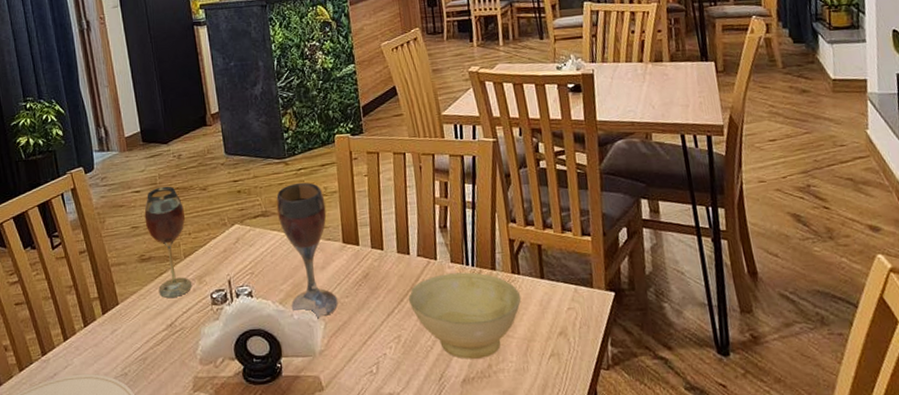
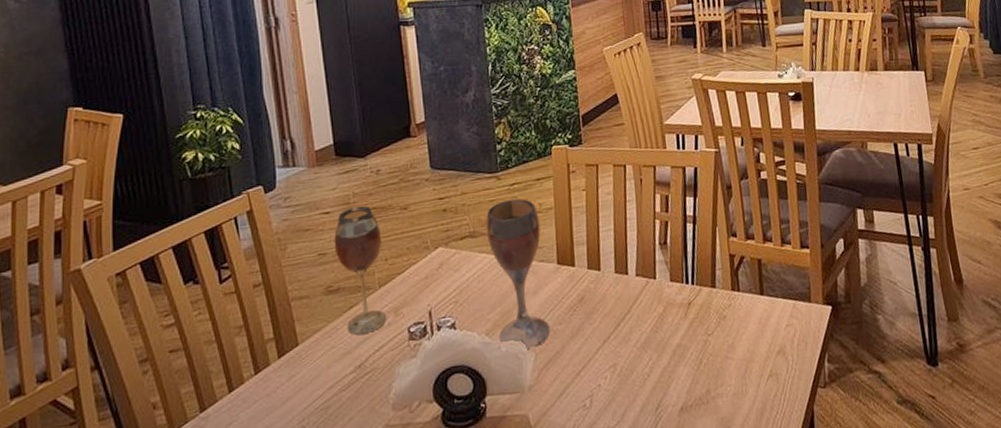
bowl: present [408,272,521,359] -> none [625,291,741,386]

